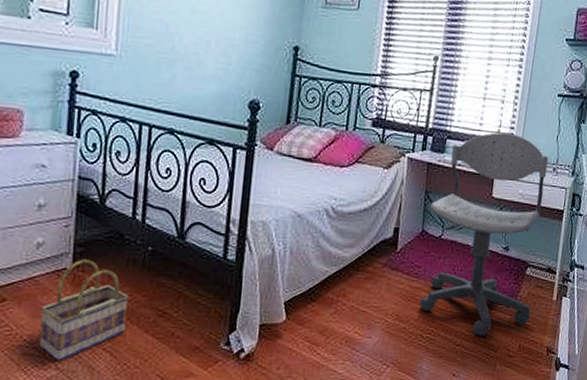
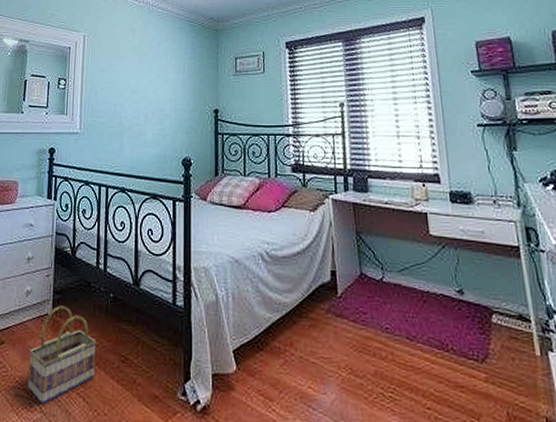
office chair: present [419,132,549,336] -> none [362,167,512,399]

